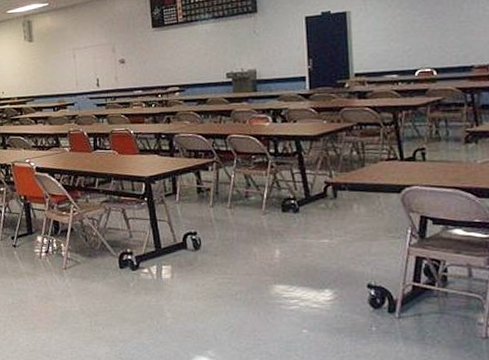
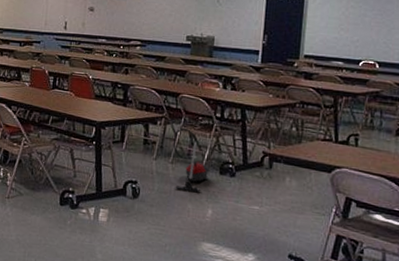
vacuum cleaner: none [228,170,271,234] -> present [172,128,210,192]

